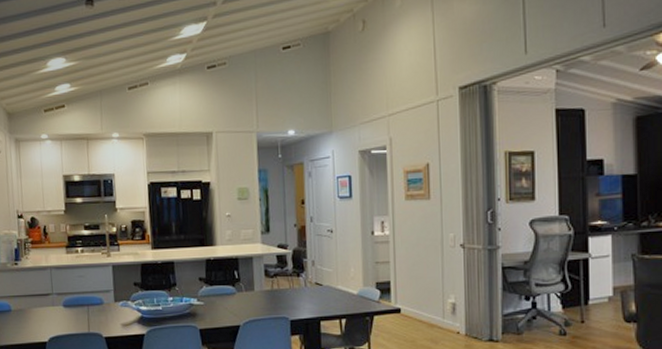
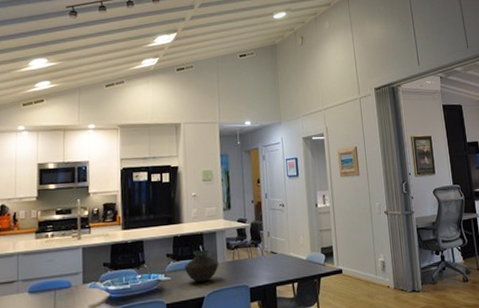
vase: none [217,275,256,310] -> present [184,249,219,283]

